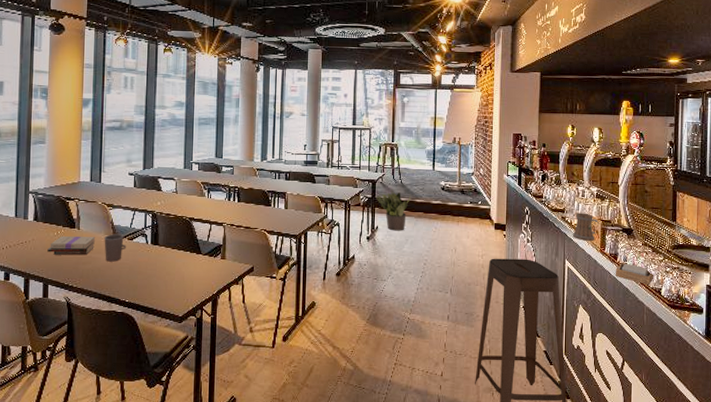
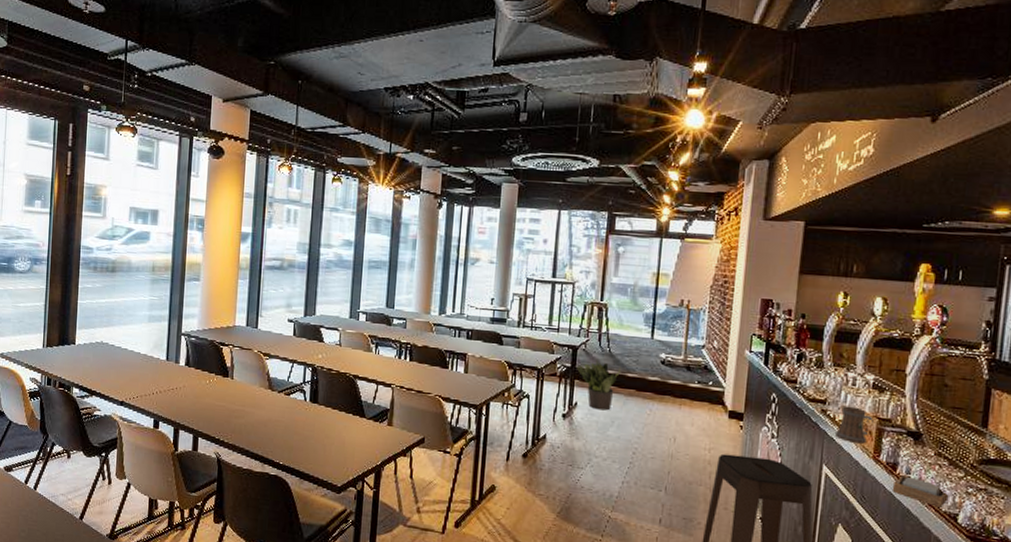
books: present [47,236,96,256] -> none [198,385,250,409]
cup: present [104,234,126,262] -> none [258,387,282,419]

